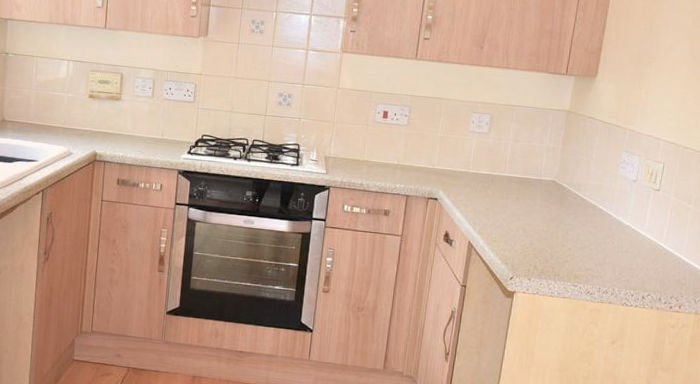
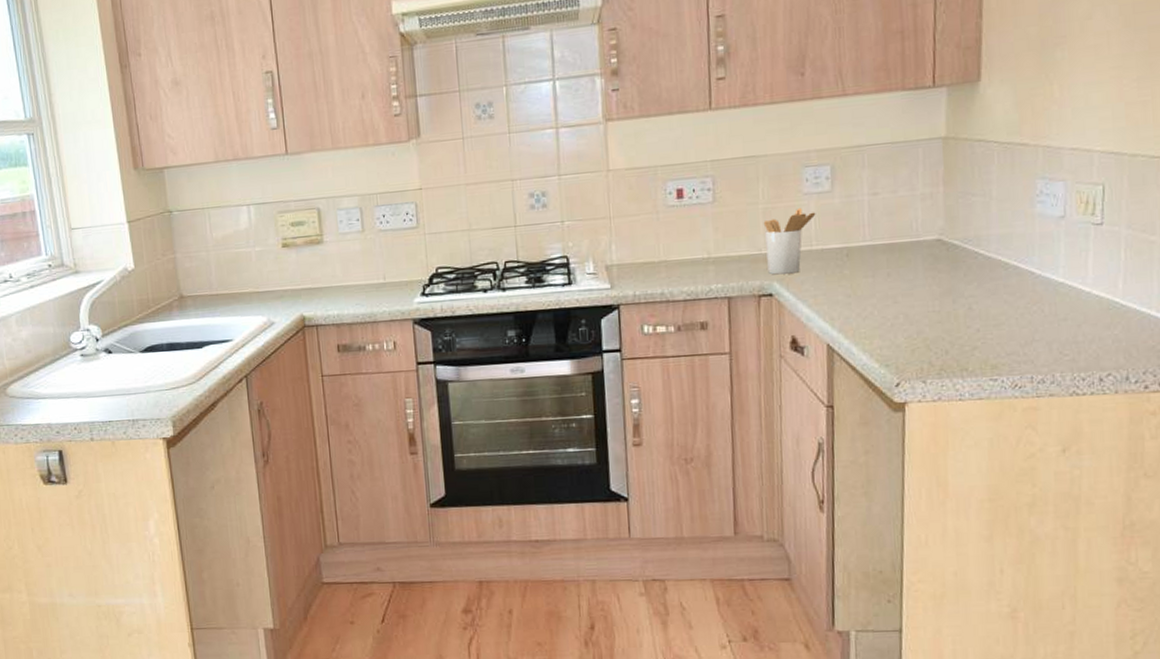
utensil holder: none [437,140,476,187] -> present [763,207,816,275]

